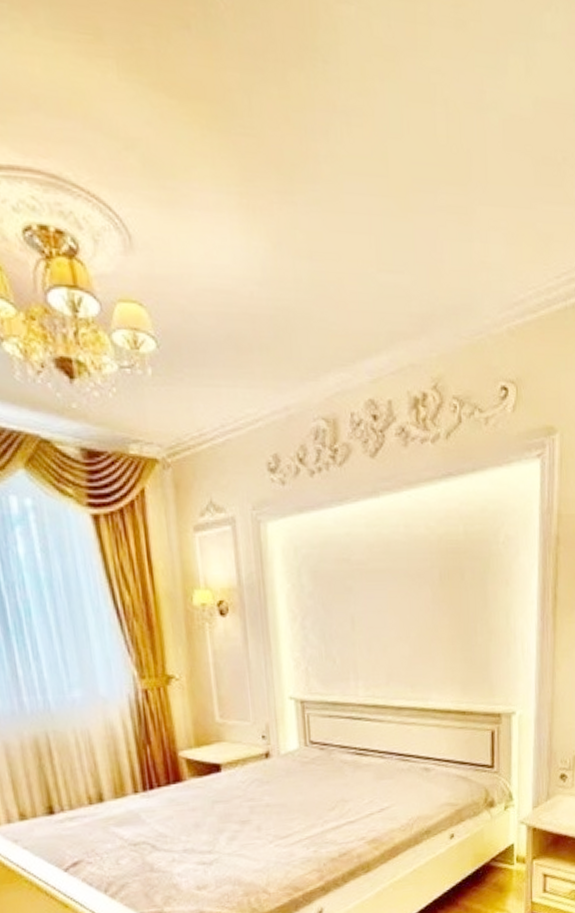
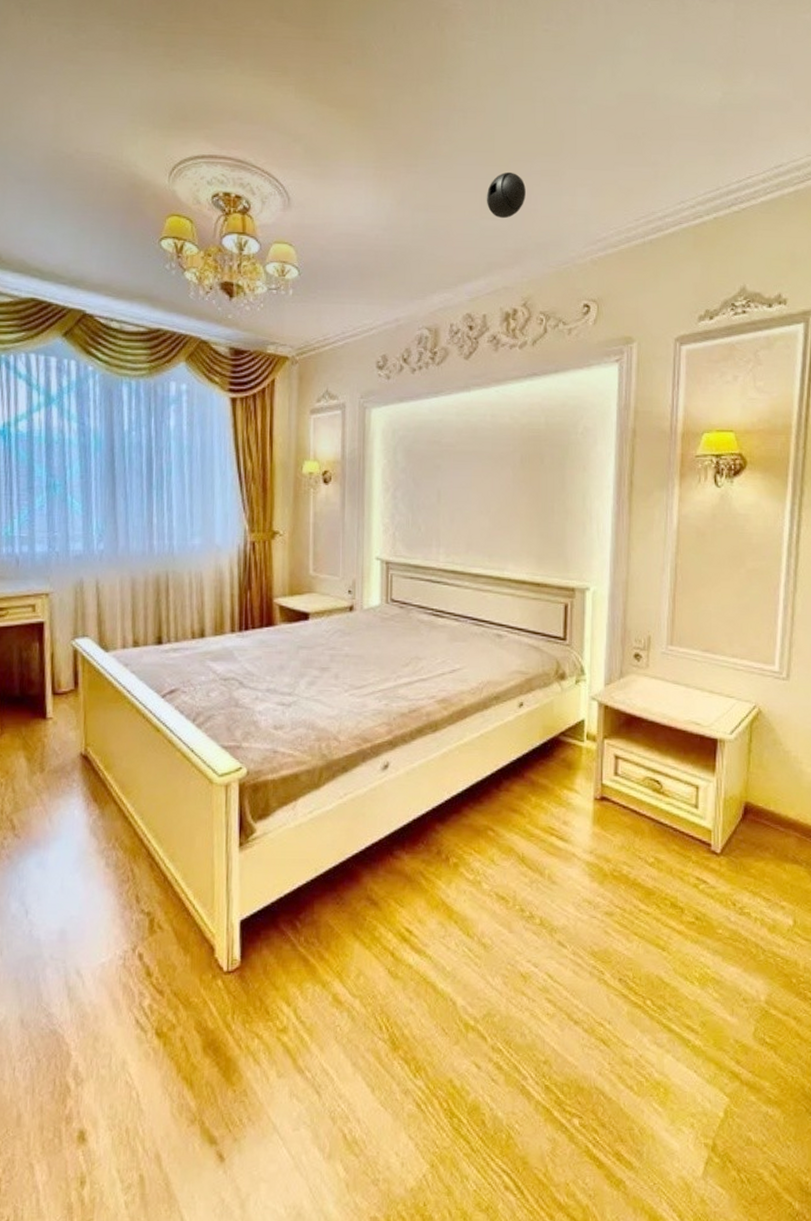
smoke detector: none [382,206,430,272] -> present [486,171,526,219]

